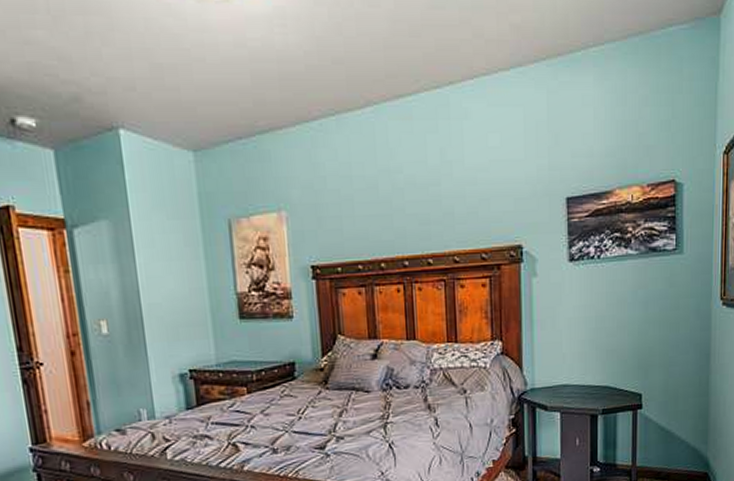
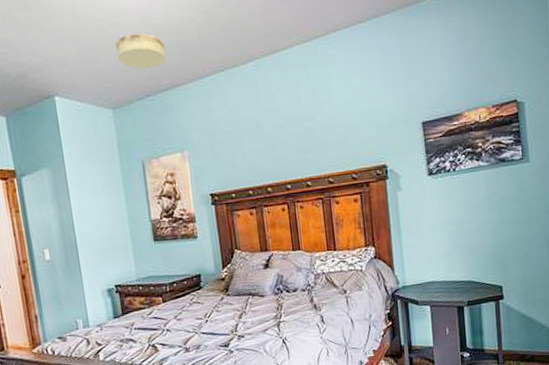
ceiling light: none [200,58,263,103] -> present [115,33,165,69]

